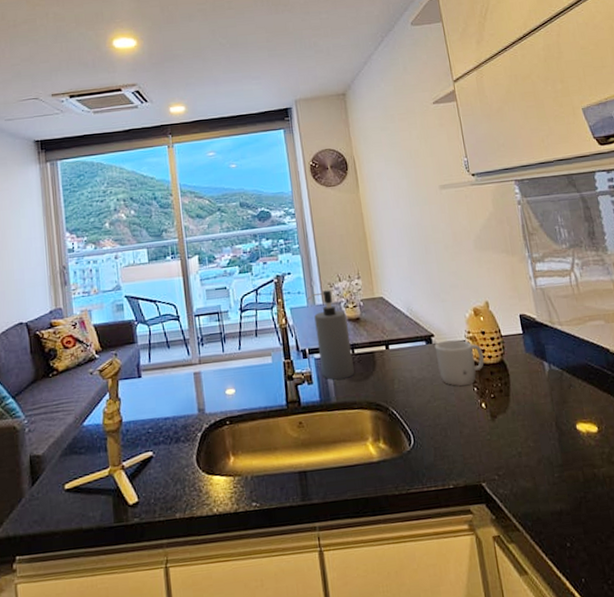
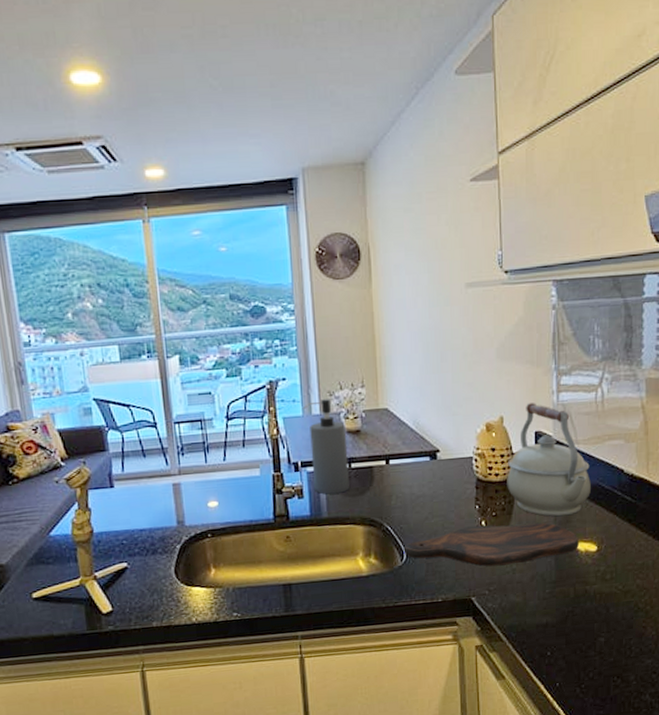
cutting board: none [410,403,579,450] -> present [403,522,579,567]
mug: present [434,340,485,386] -> none [439,456,491,503]
kettle: none [498,288,582,397] -> present [507,403,592,517]

